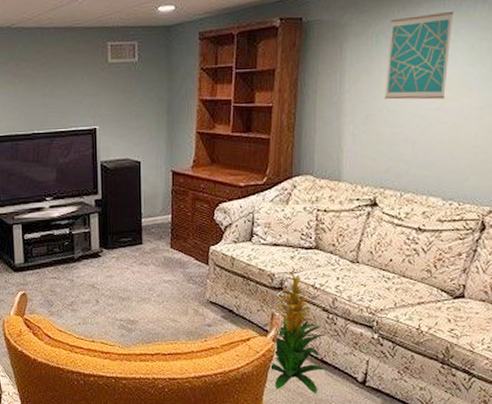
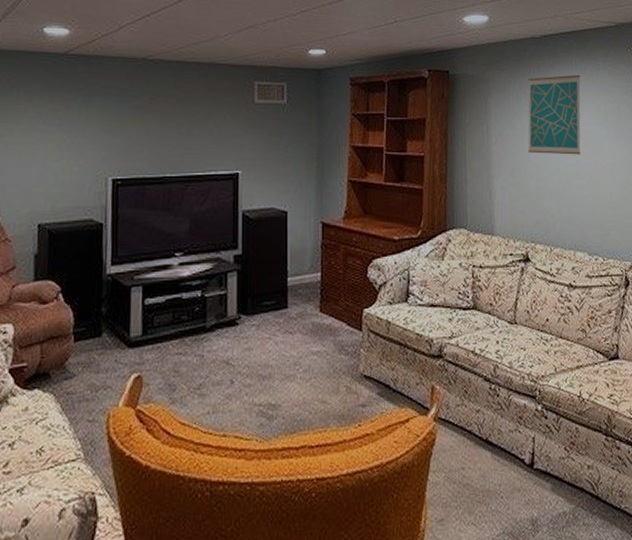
indoor plant: present [262,272,328,394] -> none [422,336,494,484]

